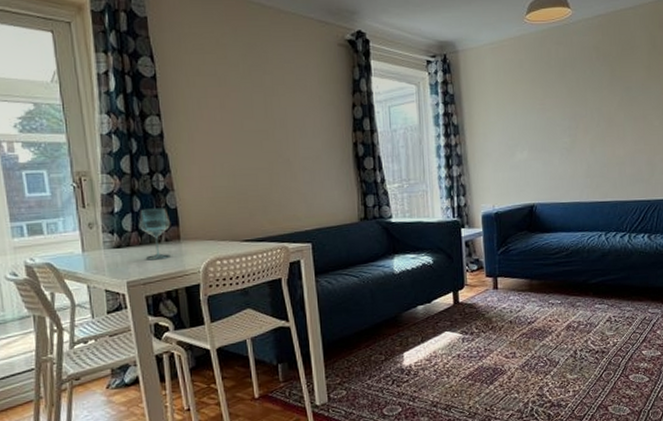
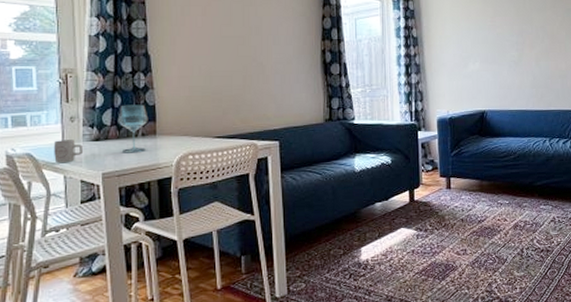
mug: none [74,247,106,273] -> present [54,140,84,164]

